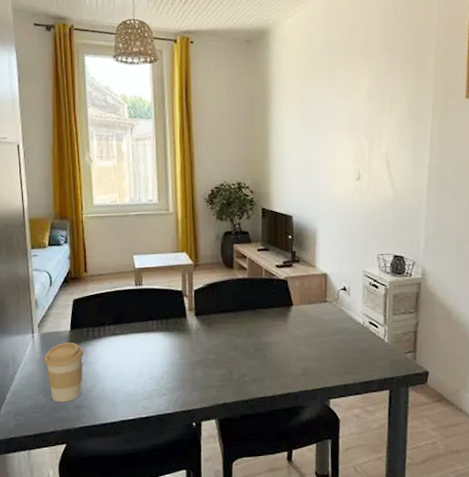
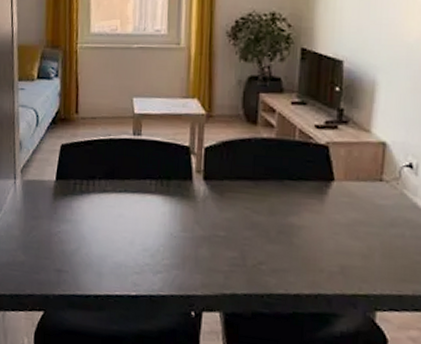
coffee cup: present [44,342,84,403] -> none [25,194,69,263]

